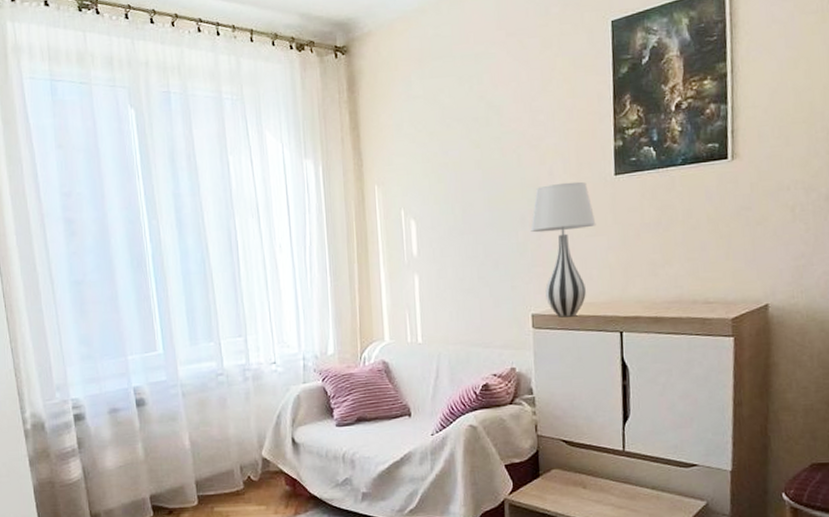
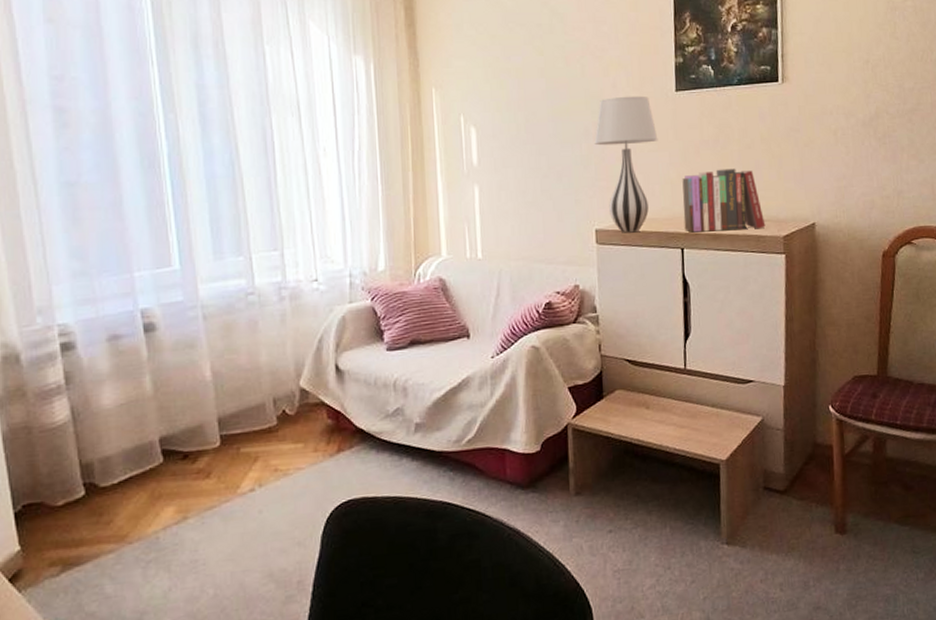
books: none [621,250,712,316] -> present [682,168,766,233]

